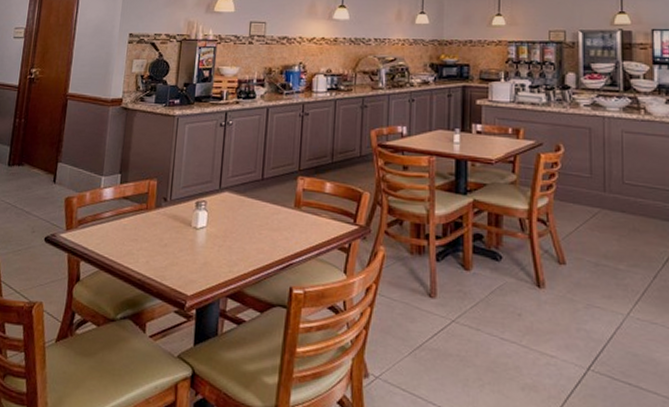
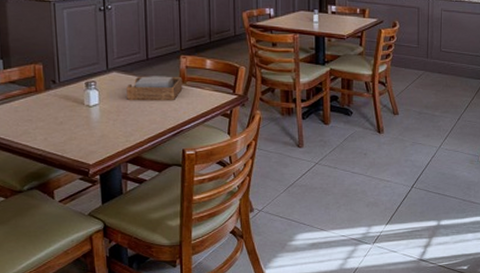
napkin holder: none [236,197,298,229] -> present [126,76,183,101]

